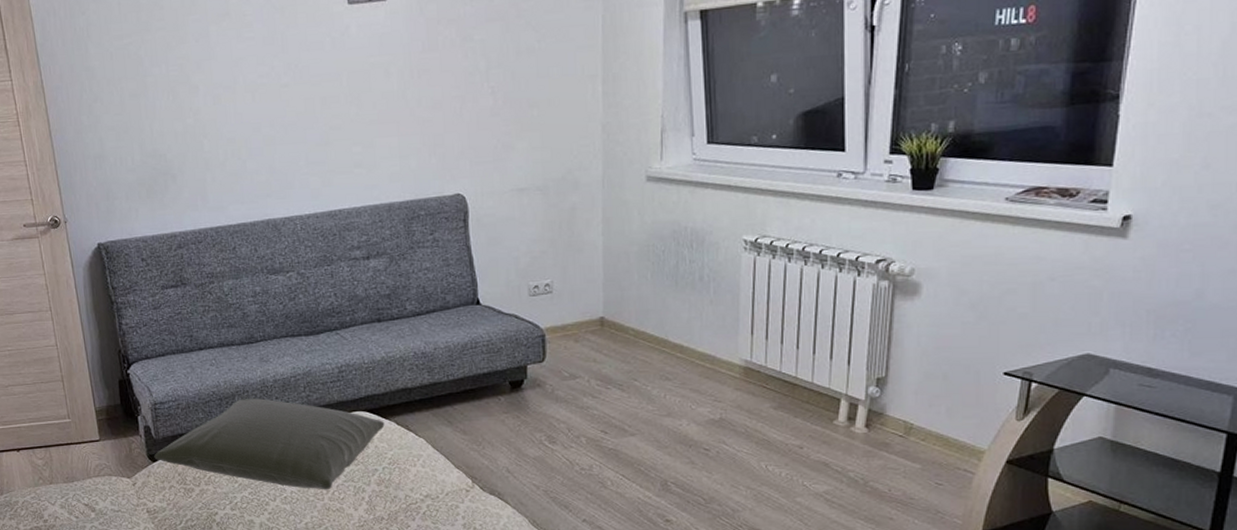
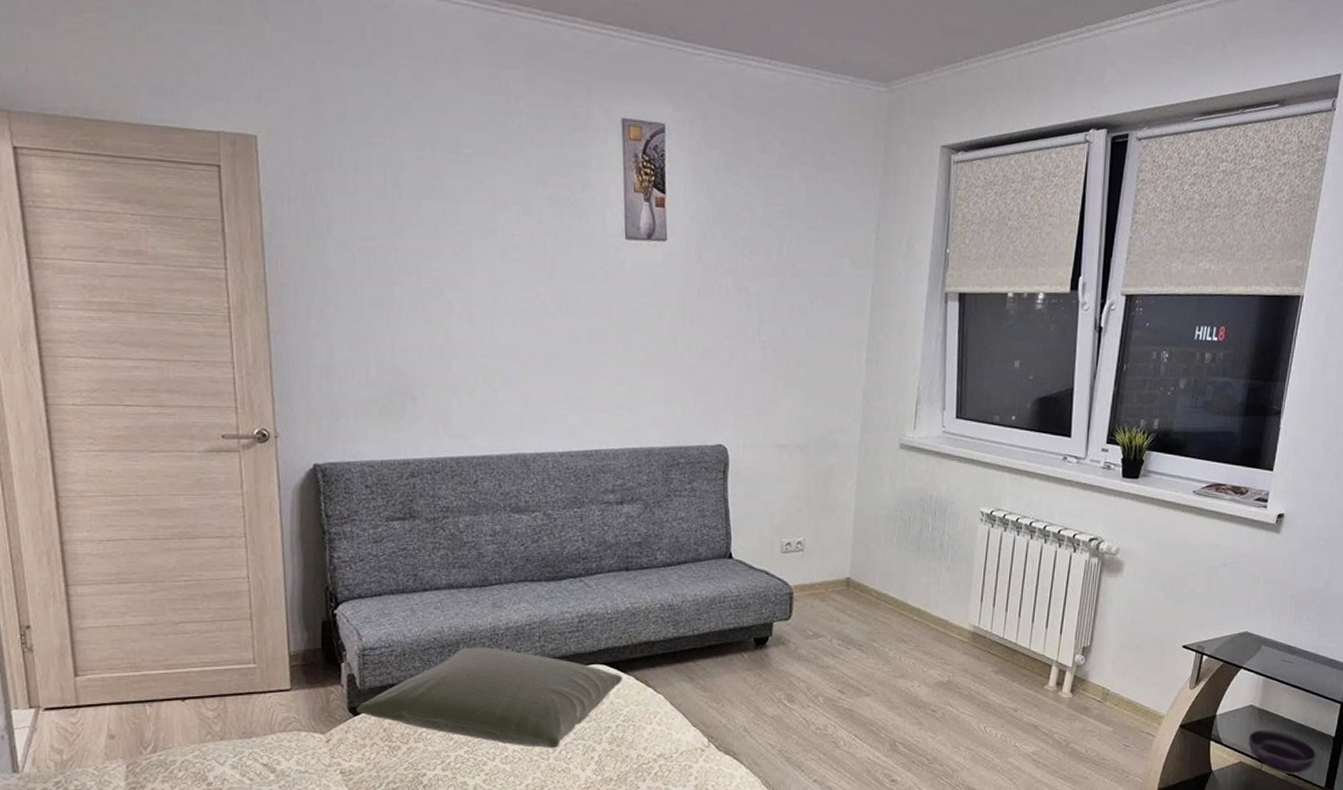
bowl: none [1098,465,1196,516] -> present [1248,730,1317,775]

